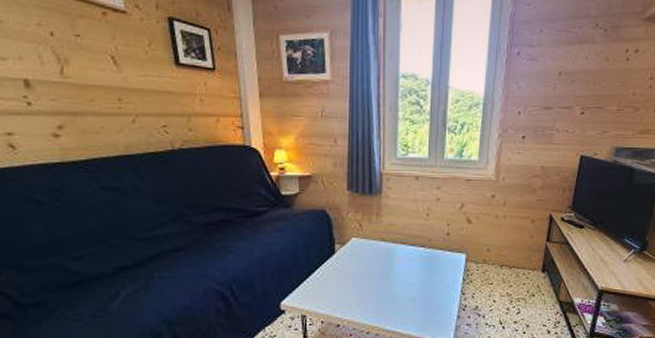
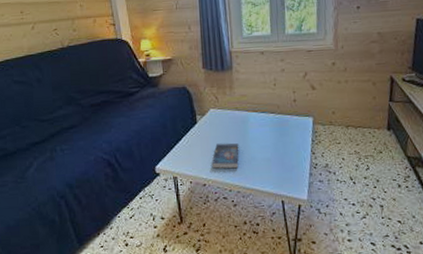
book: none [350,278,382,308] -> present [212,143,239,169]

